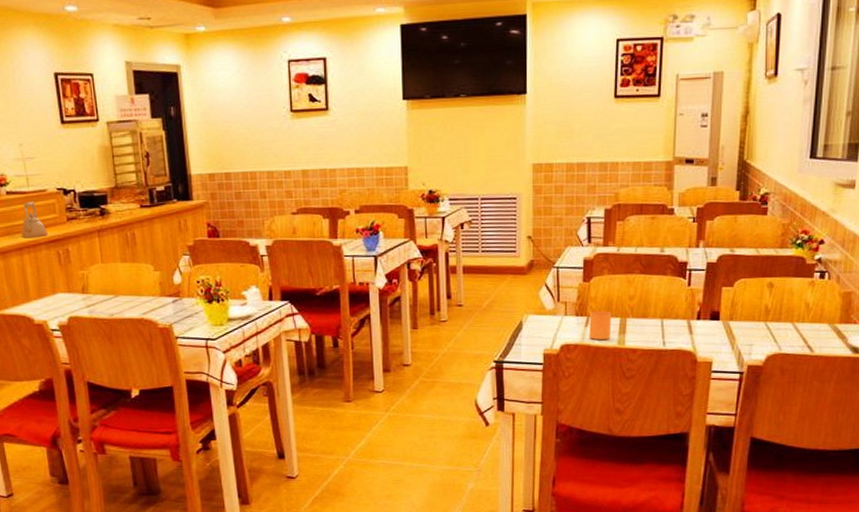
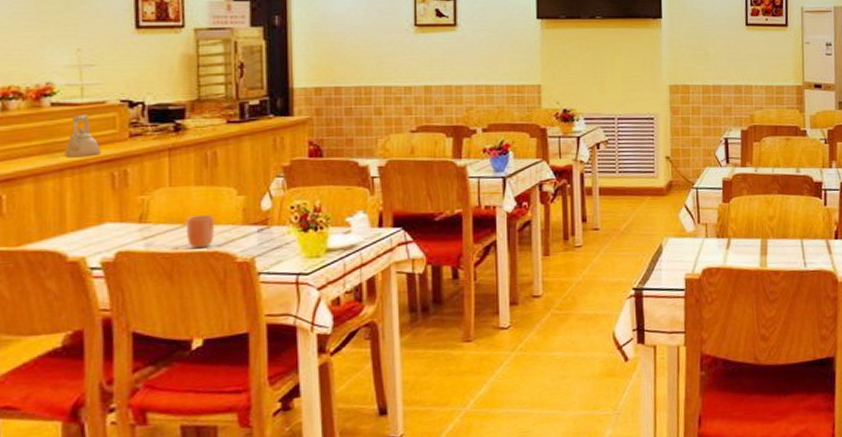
cup: none [117,288,140,316] -> present [186,215,215,249]
cup: present [589,310,612,341] -> none [730,232,753,263]

